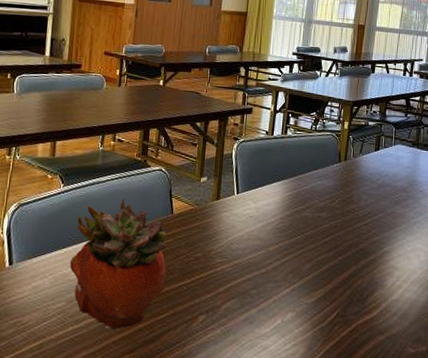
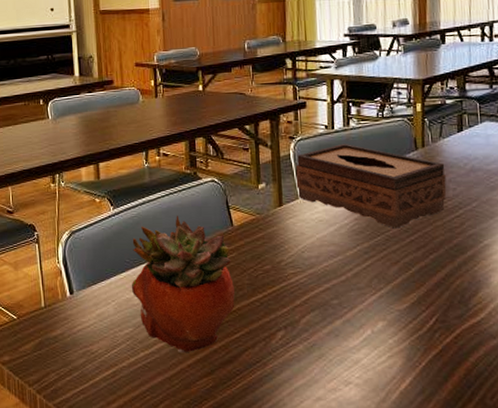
tissue box: none [234,149,361,230] -> present [295,143,447,229]

